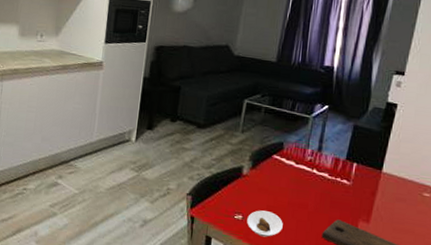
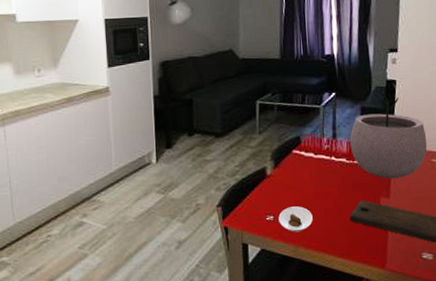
plant pot: none [335,117,422,206] -> present [350,95,428,179]

